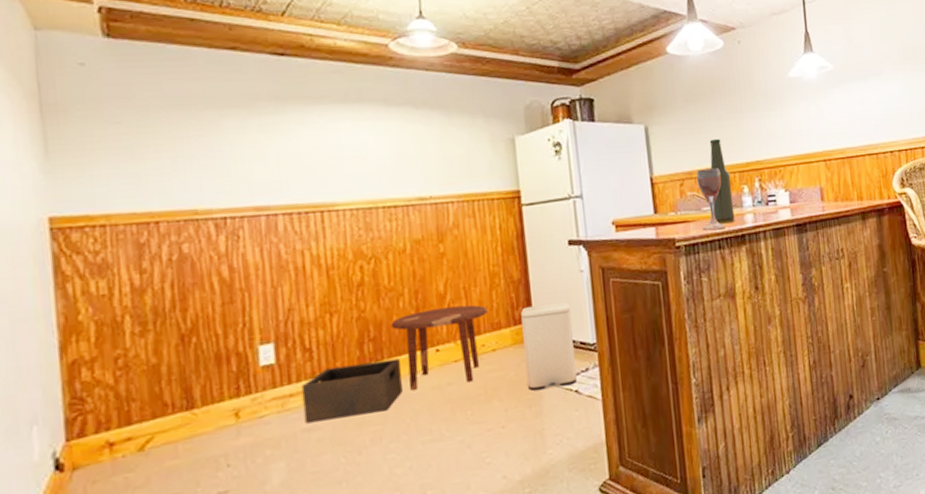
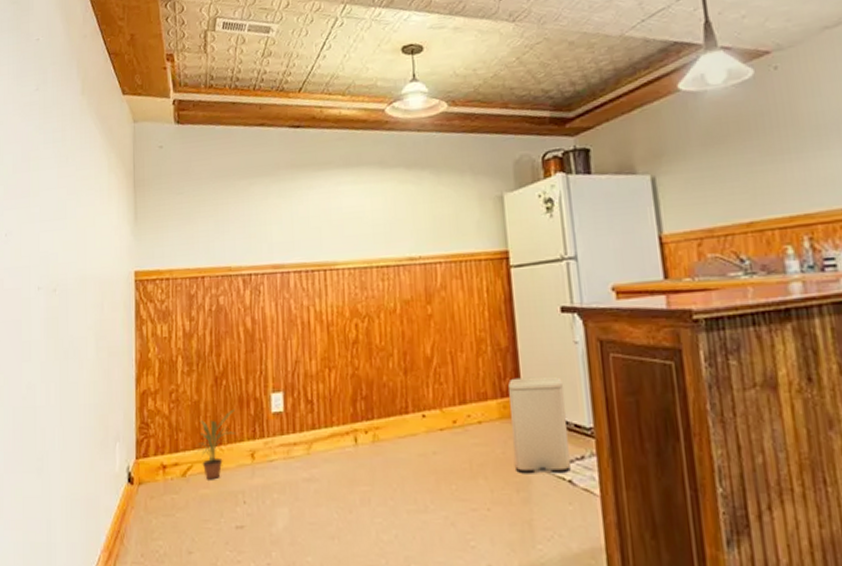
potted plant: none [160,367,214,450] -> present [197,409,237,480]
storage box: present [301,358,403,424] -> none [303,420,390,474]
side table: present [391,305,487,390] -> none [381,371,473,454]
cup: present [696,168,726,231] -> none [719,224,762,302]
beer bottle: present [709,138,735,224] -> none [736,187,775,294]

